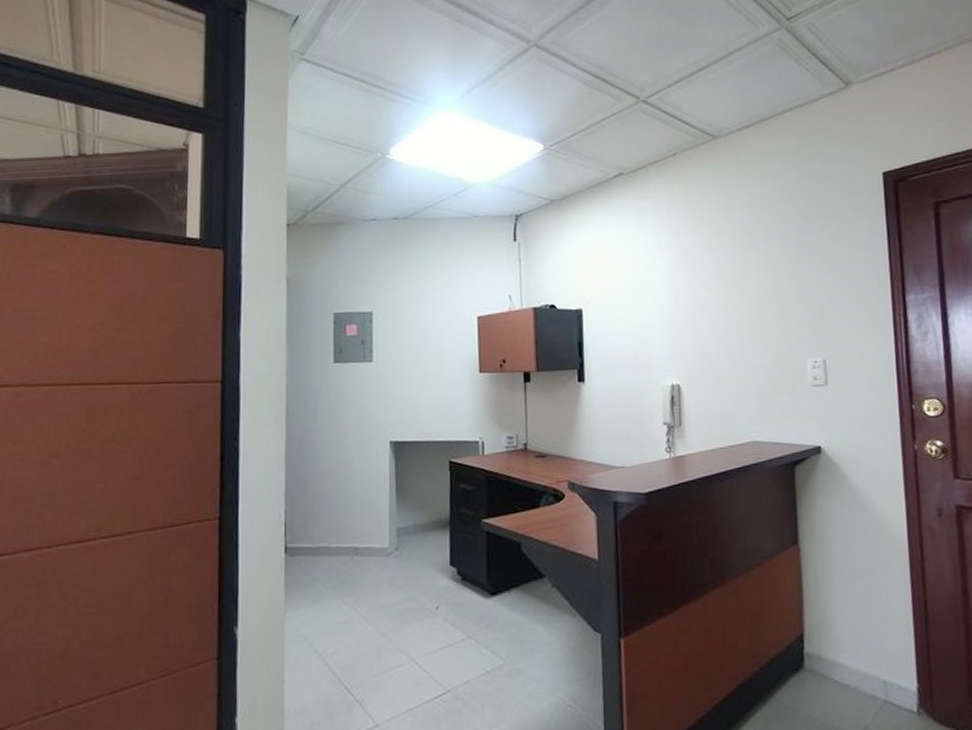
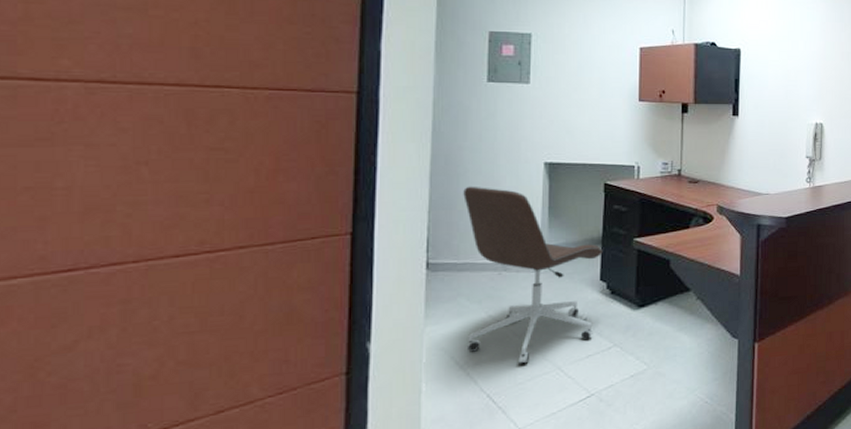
office chair: none [316,468,451,655] -> present [463,186,603,364]

